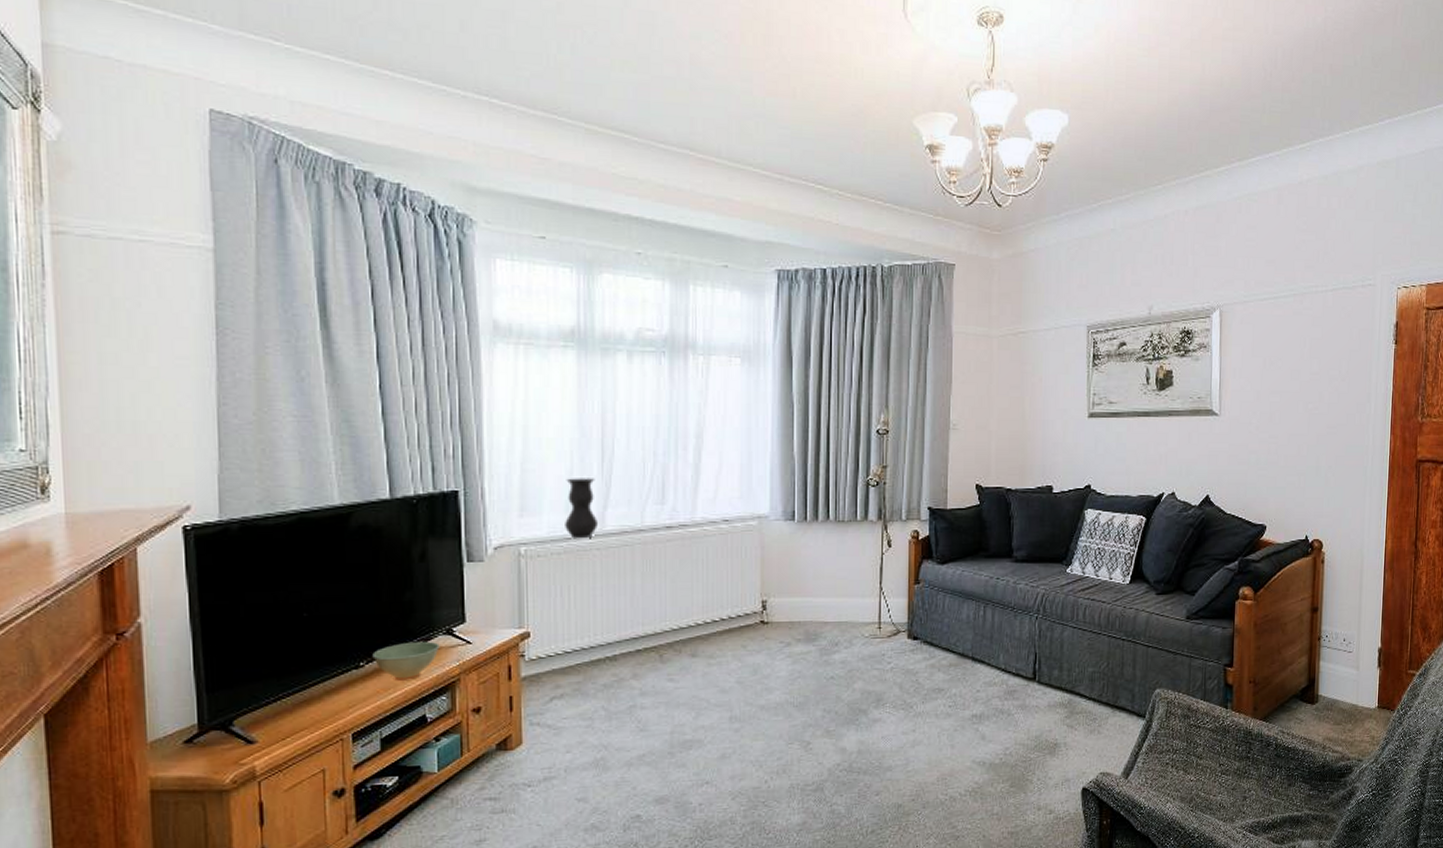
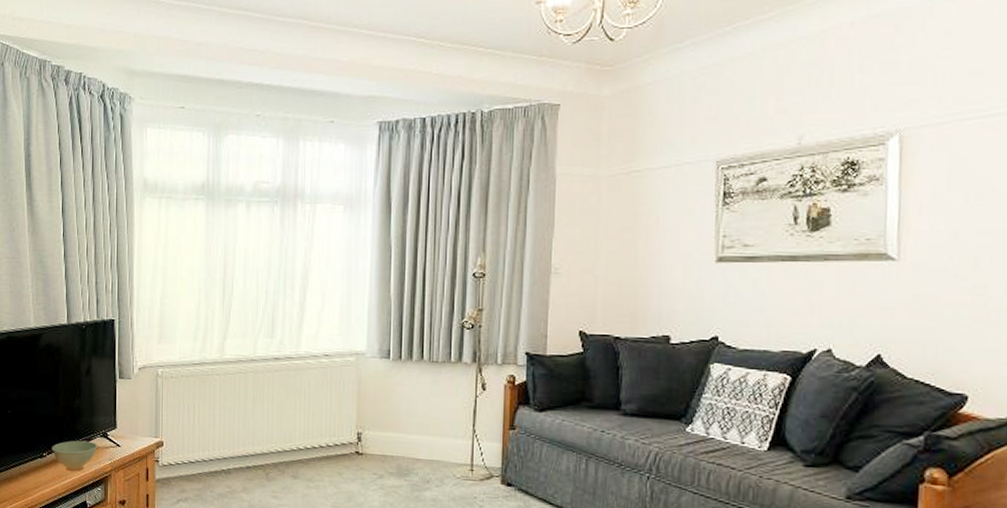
vase: present [565,478,597,539] -> none [192,312,218,365]

